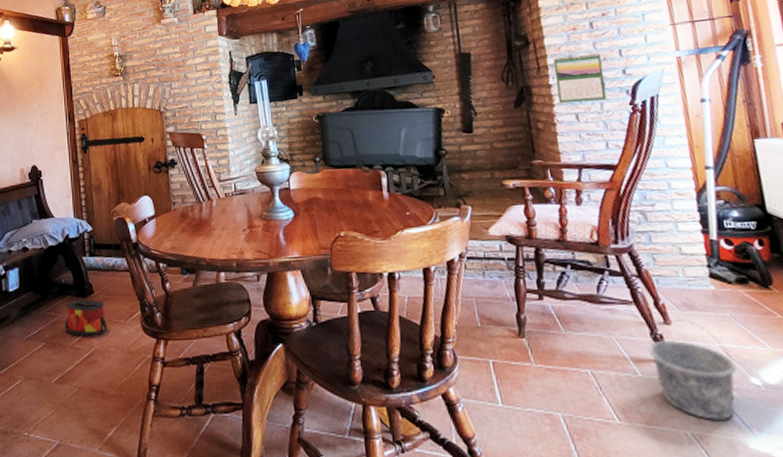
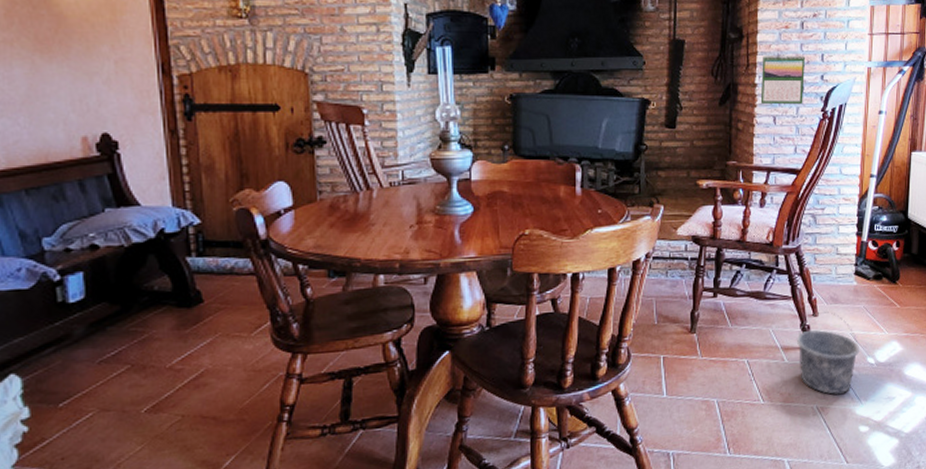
bag: present [65,299,107,337] -> none [159,309,223,355]

